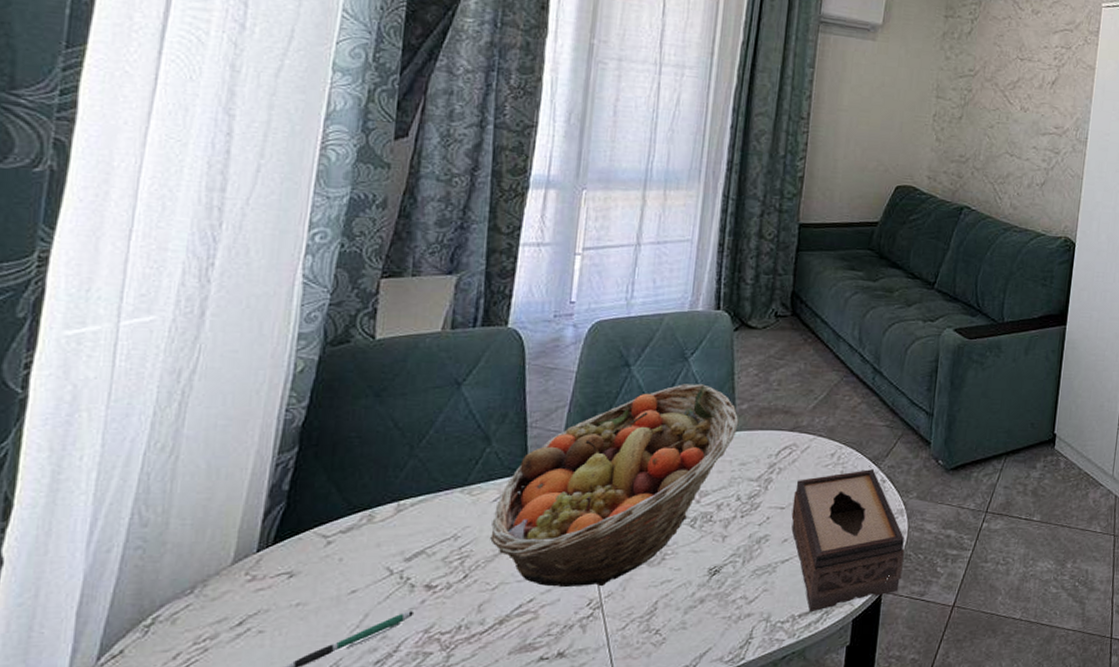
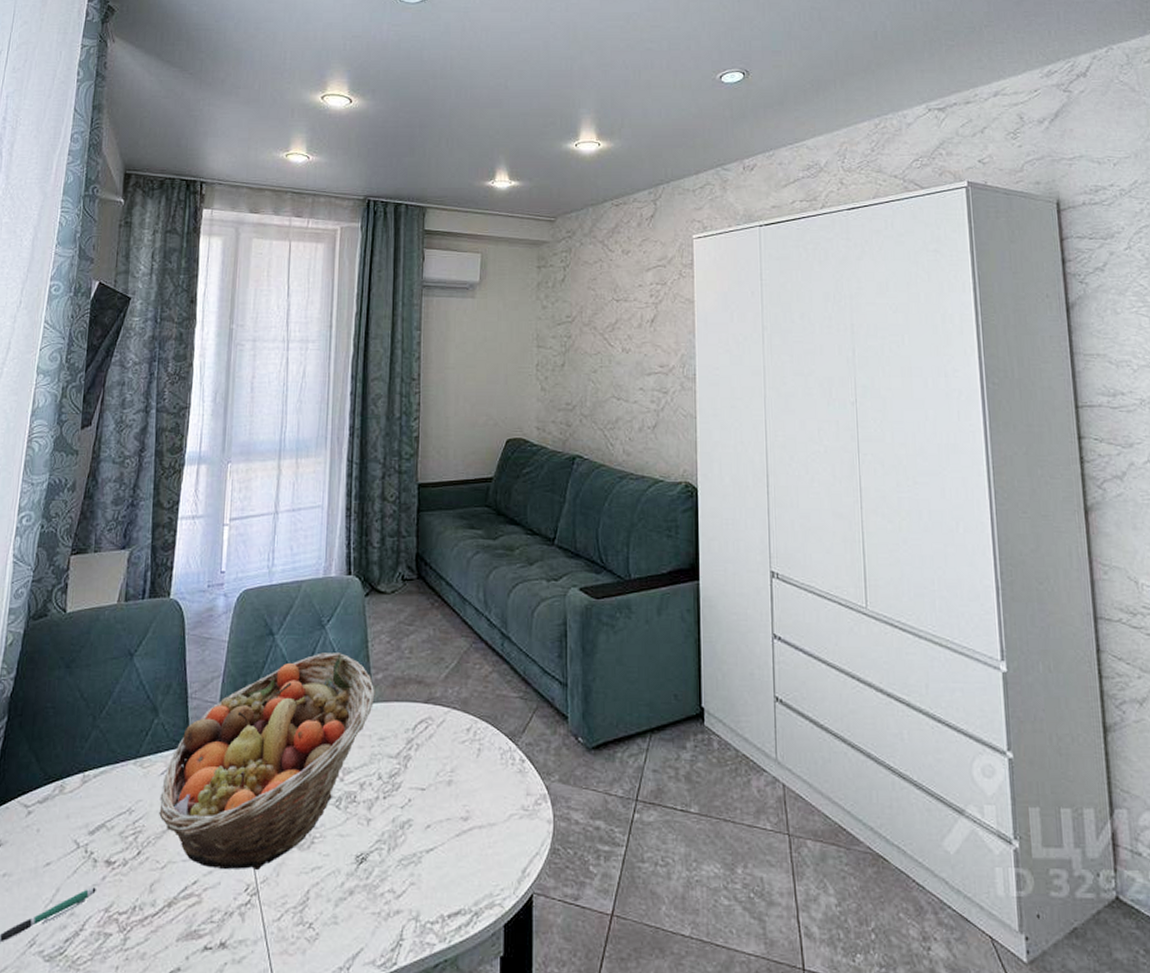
tissue box: present [791,469,904,613] -> none [432,747,552,913]

